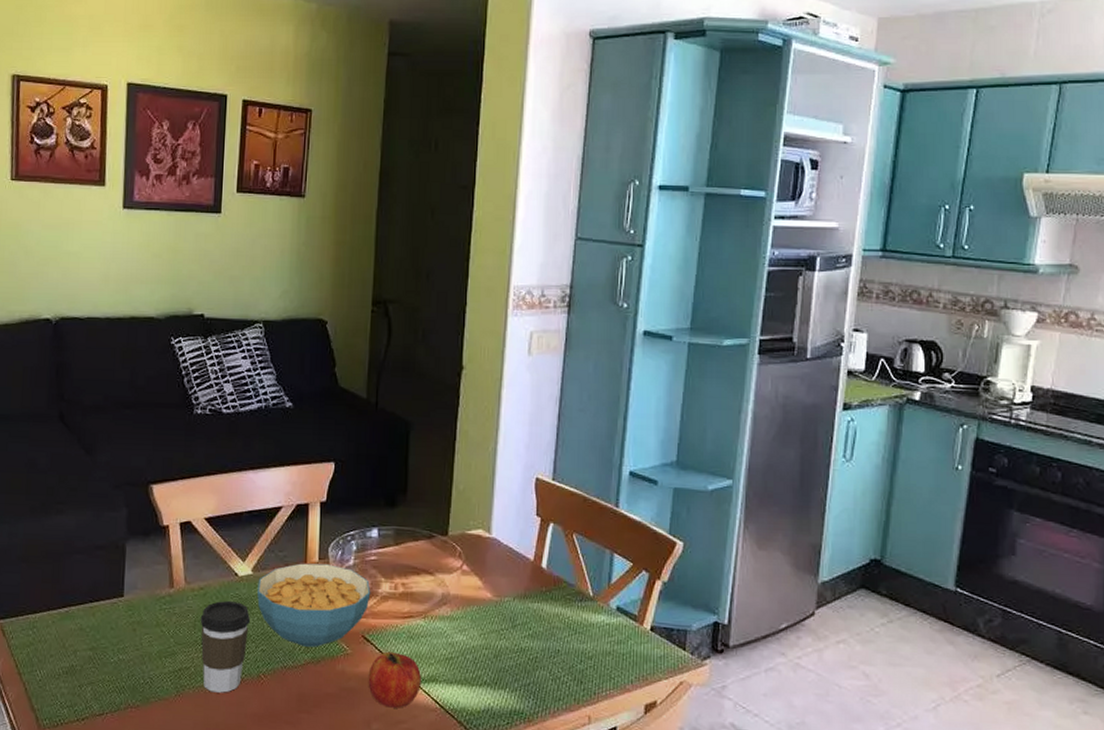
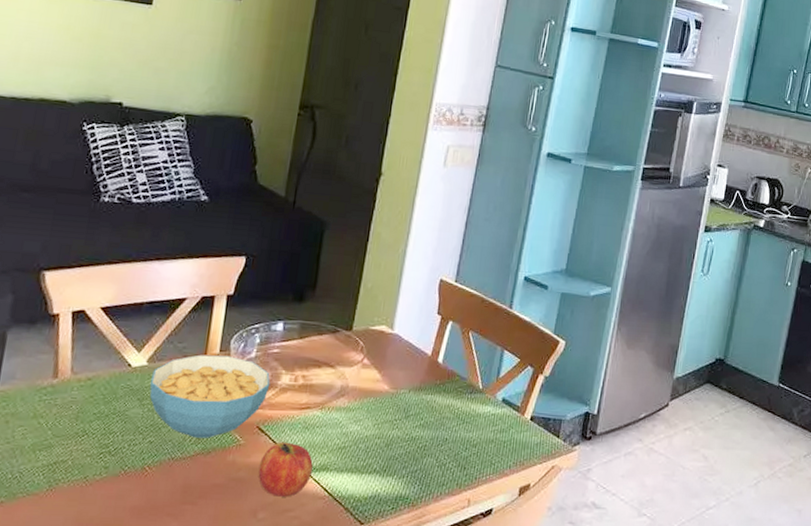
coffee cup: present [200,600,250,693] -> none [80,391,140,486]

